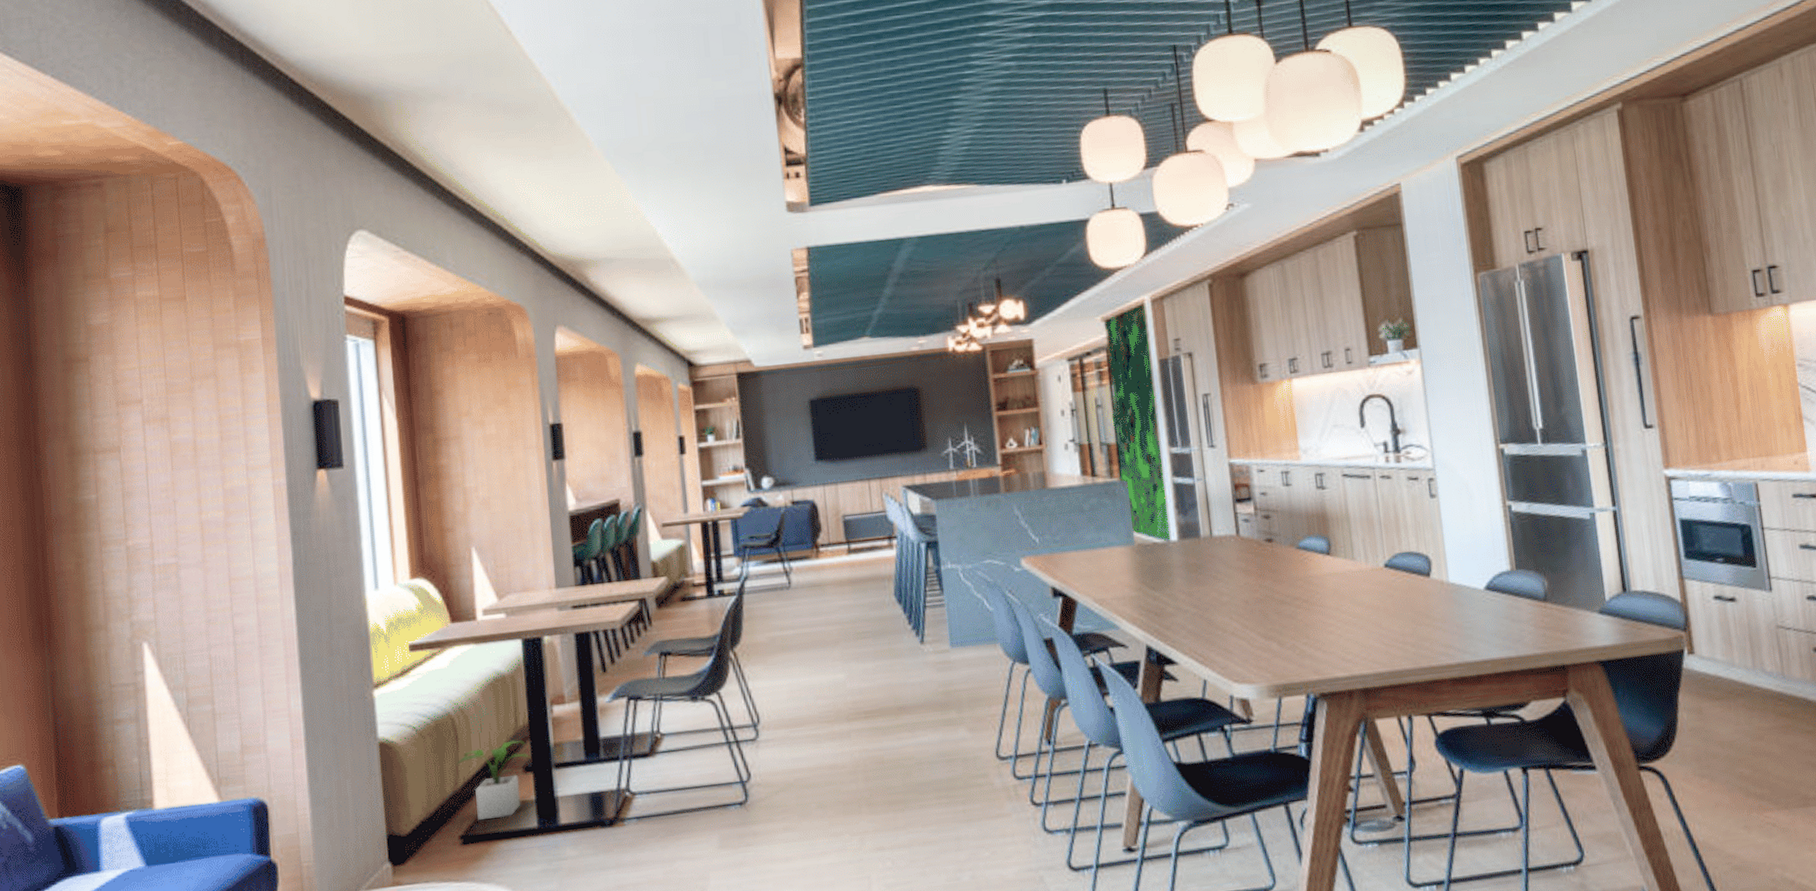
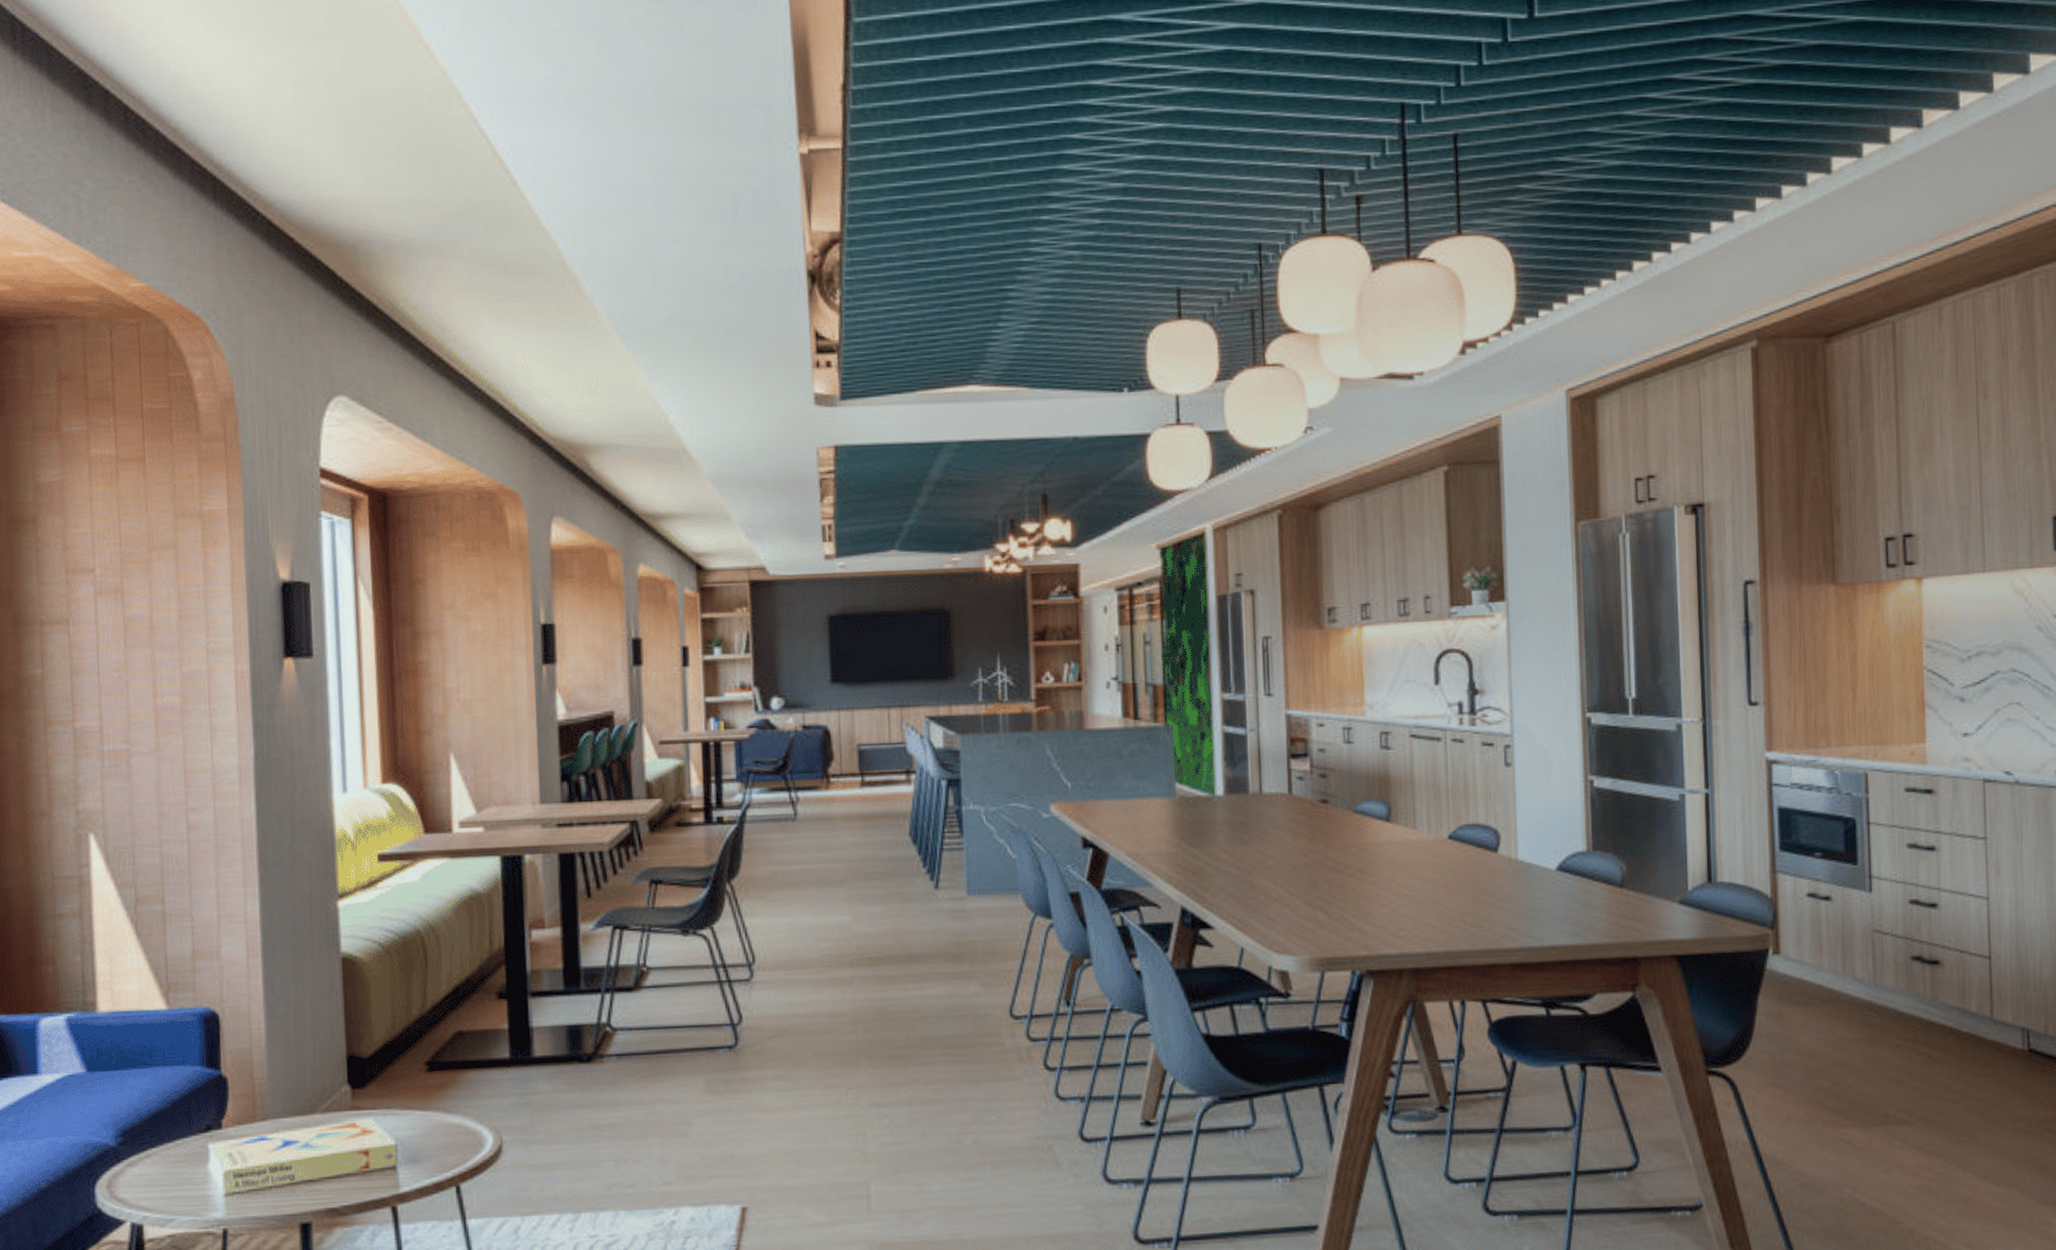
potted plant: present [456,740,531,821] -> none [424,964,505,1047]

